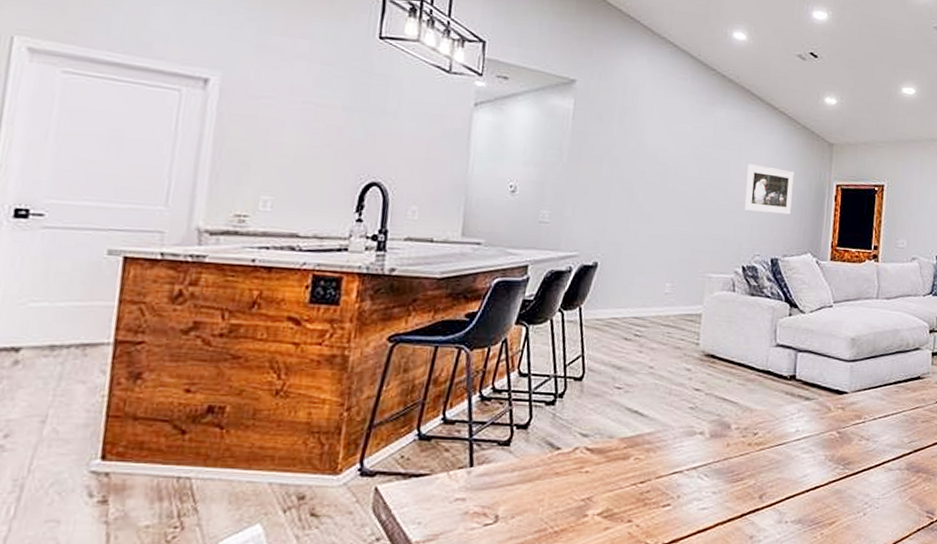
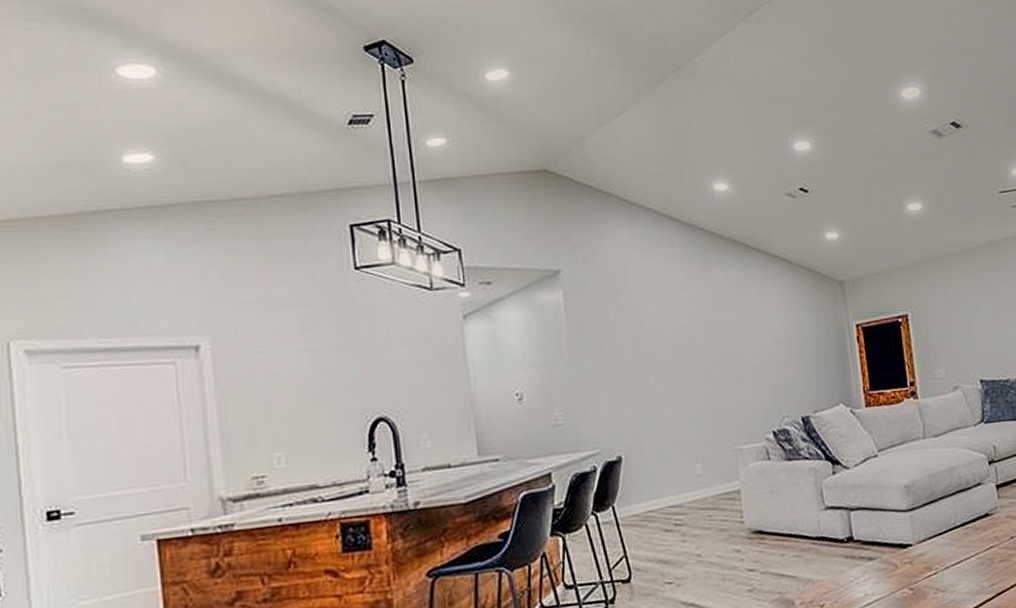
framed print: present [745,164,794,215] -> none [757,320,813,371]

